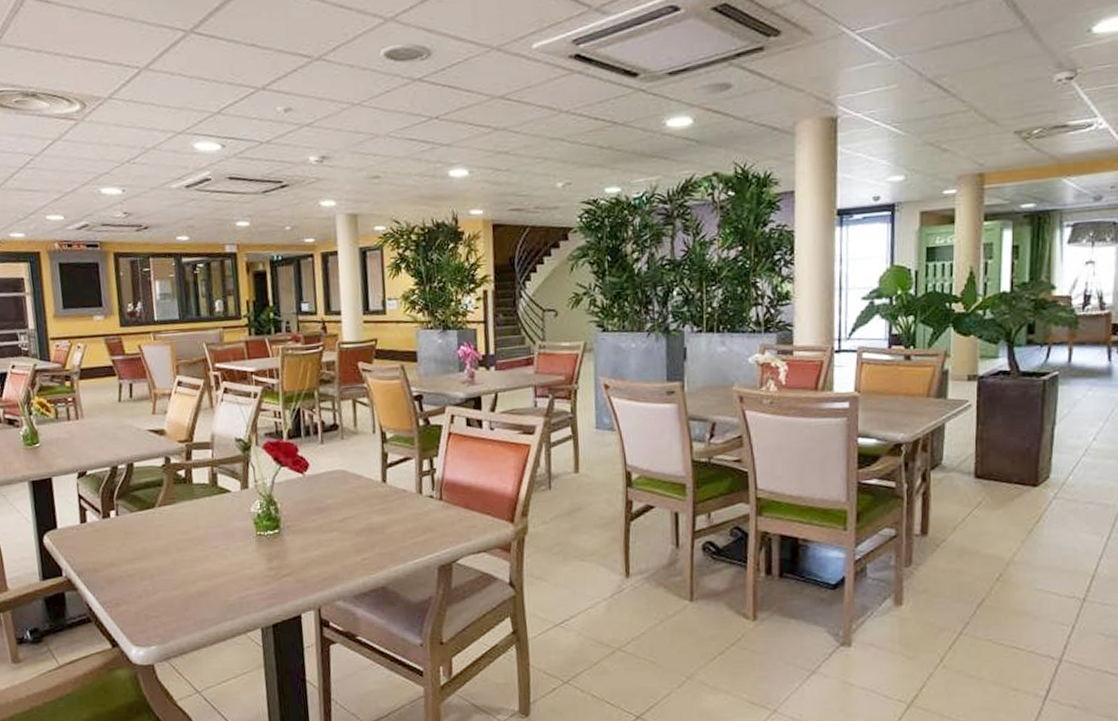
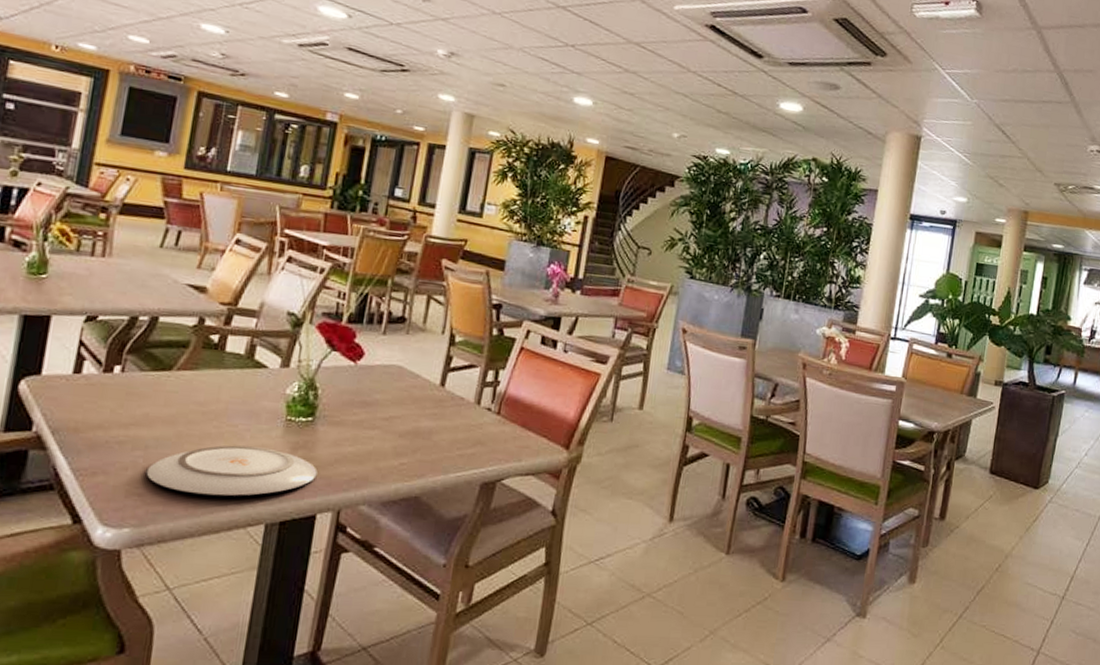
plate: none [156,562,294,611] -> present [146,445,318,496]

